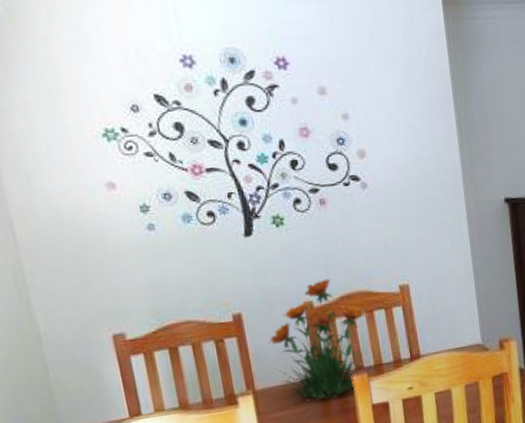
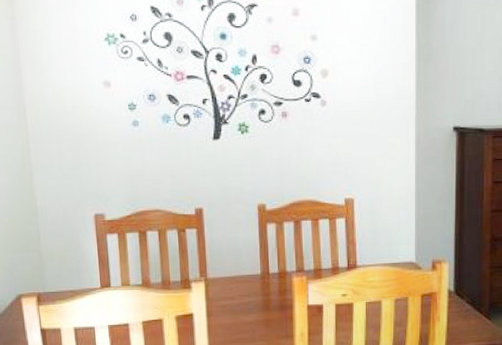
flower plant: present [268,279,368,401] -> none [223,185,313,295]

